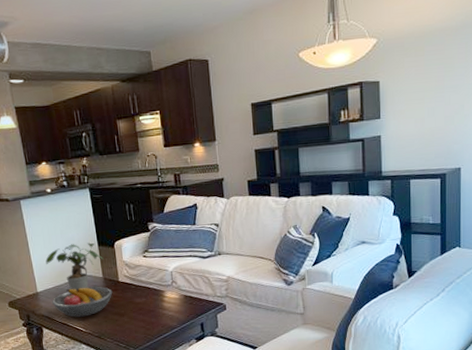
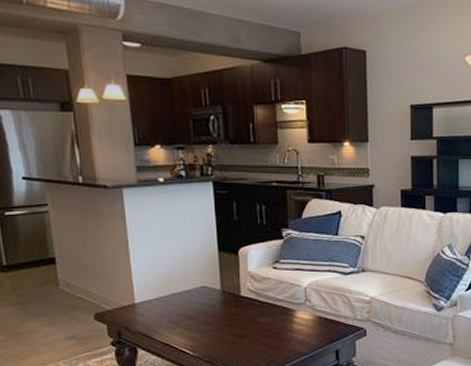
potted plant: present [45,243,104,290] -> none [149,247,224,303]
fruit bowl: present [52,286,113,317] -> none [153,300,232,337]

